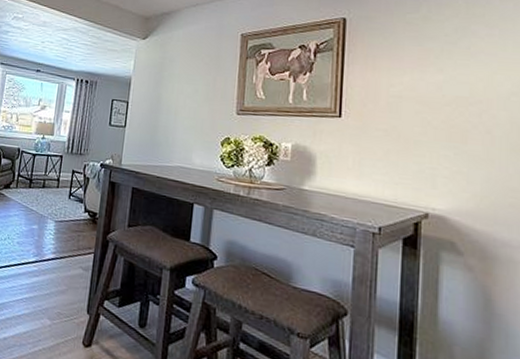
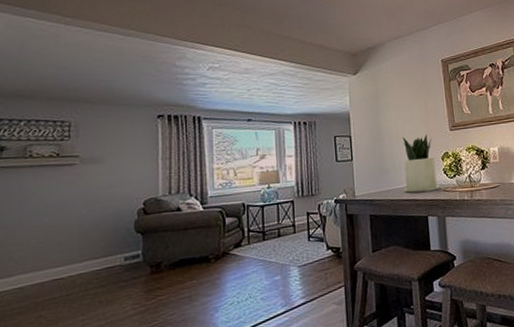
planter: none [171,112,214,178] -> present [402,134,440,193]

